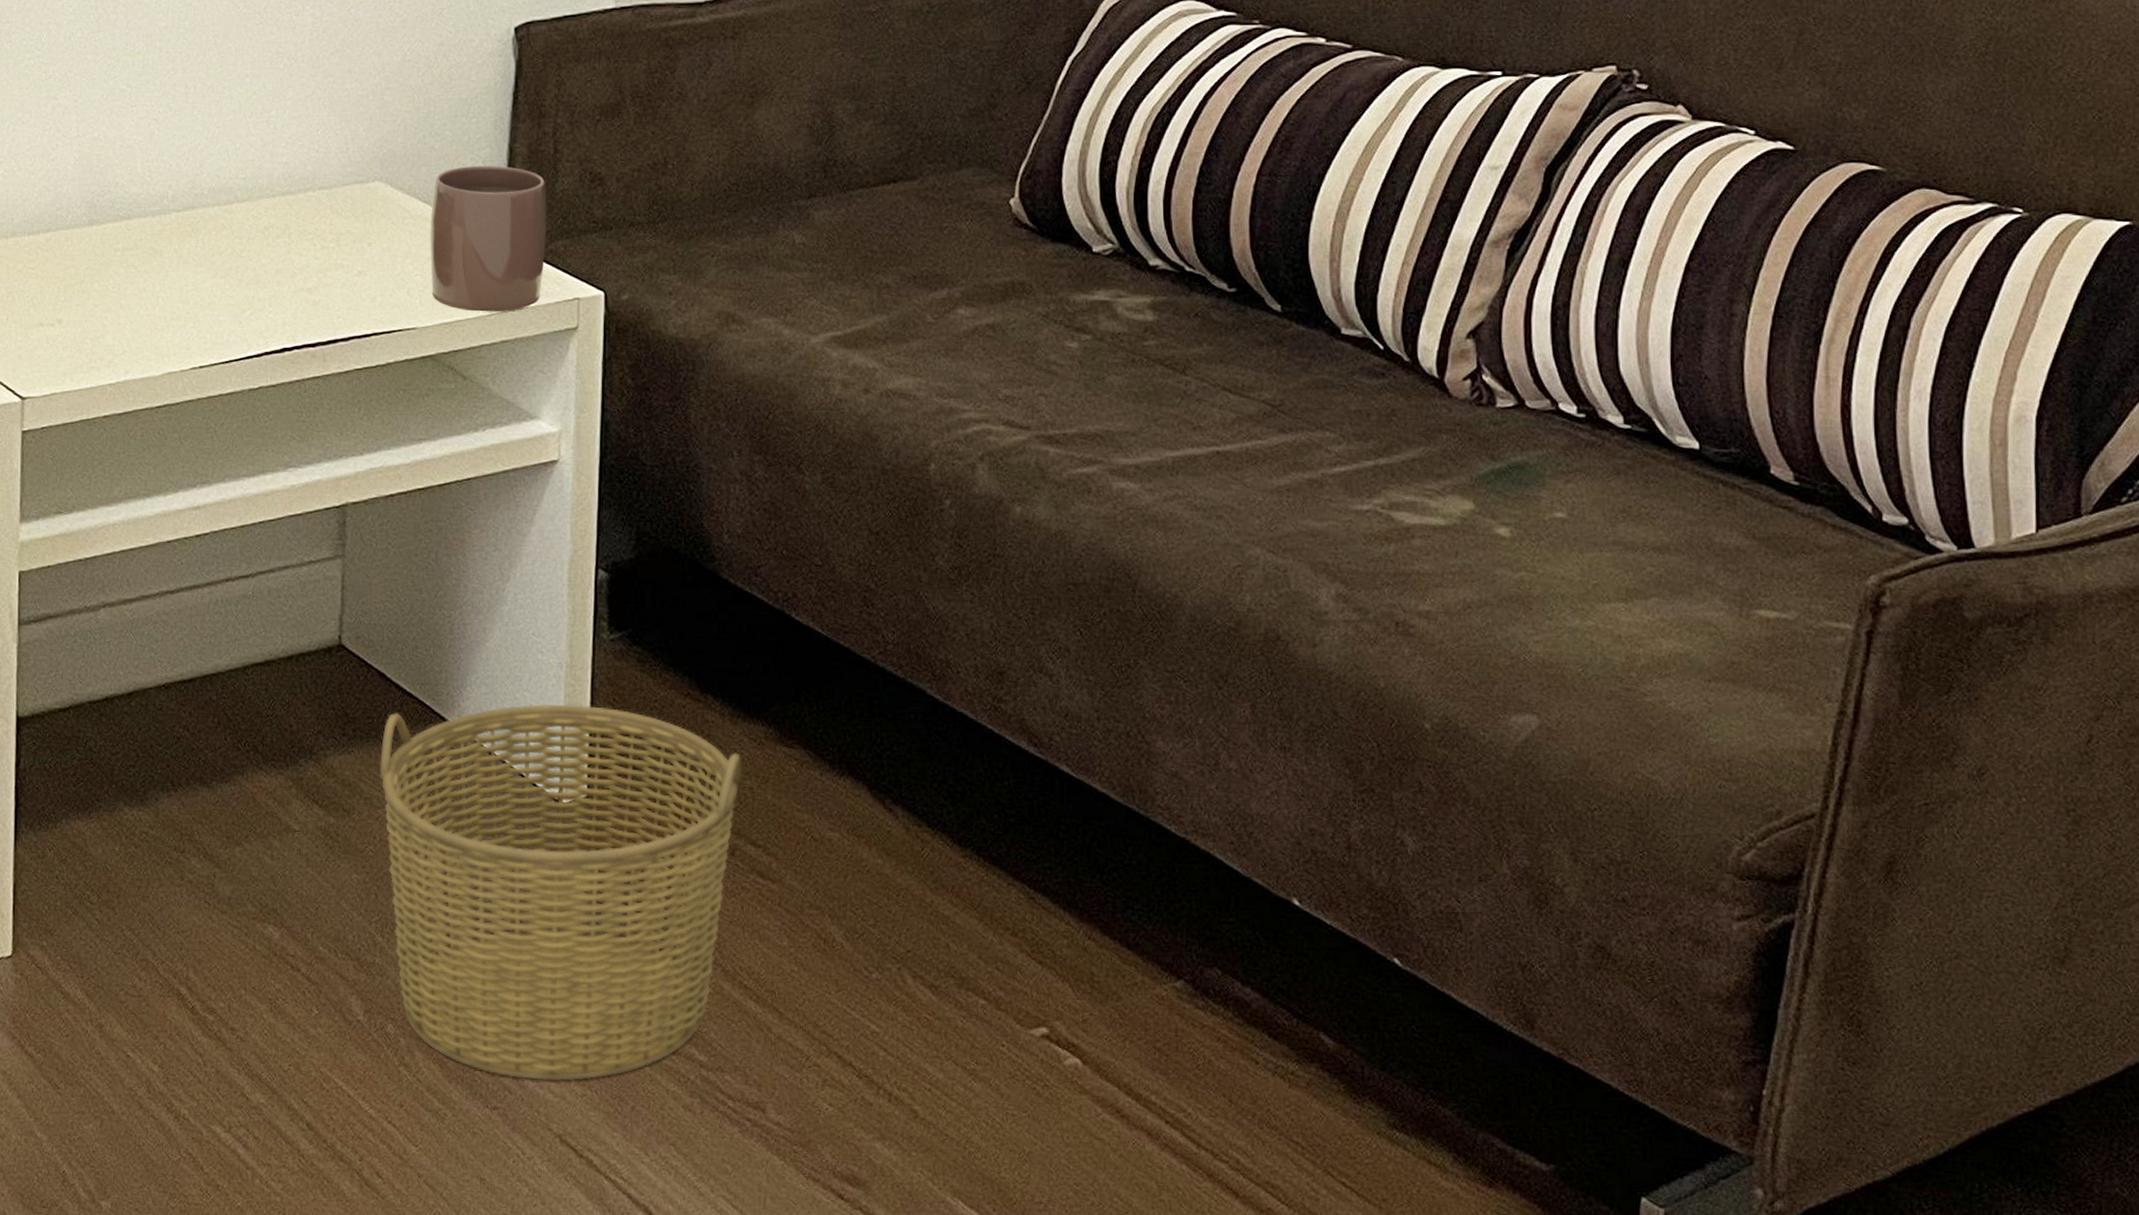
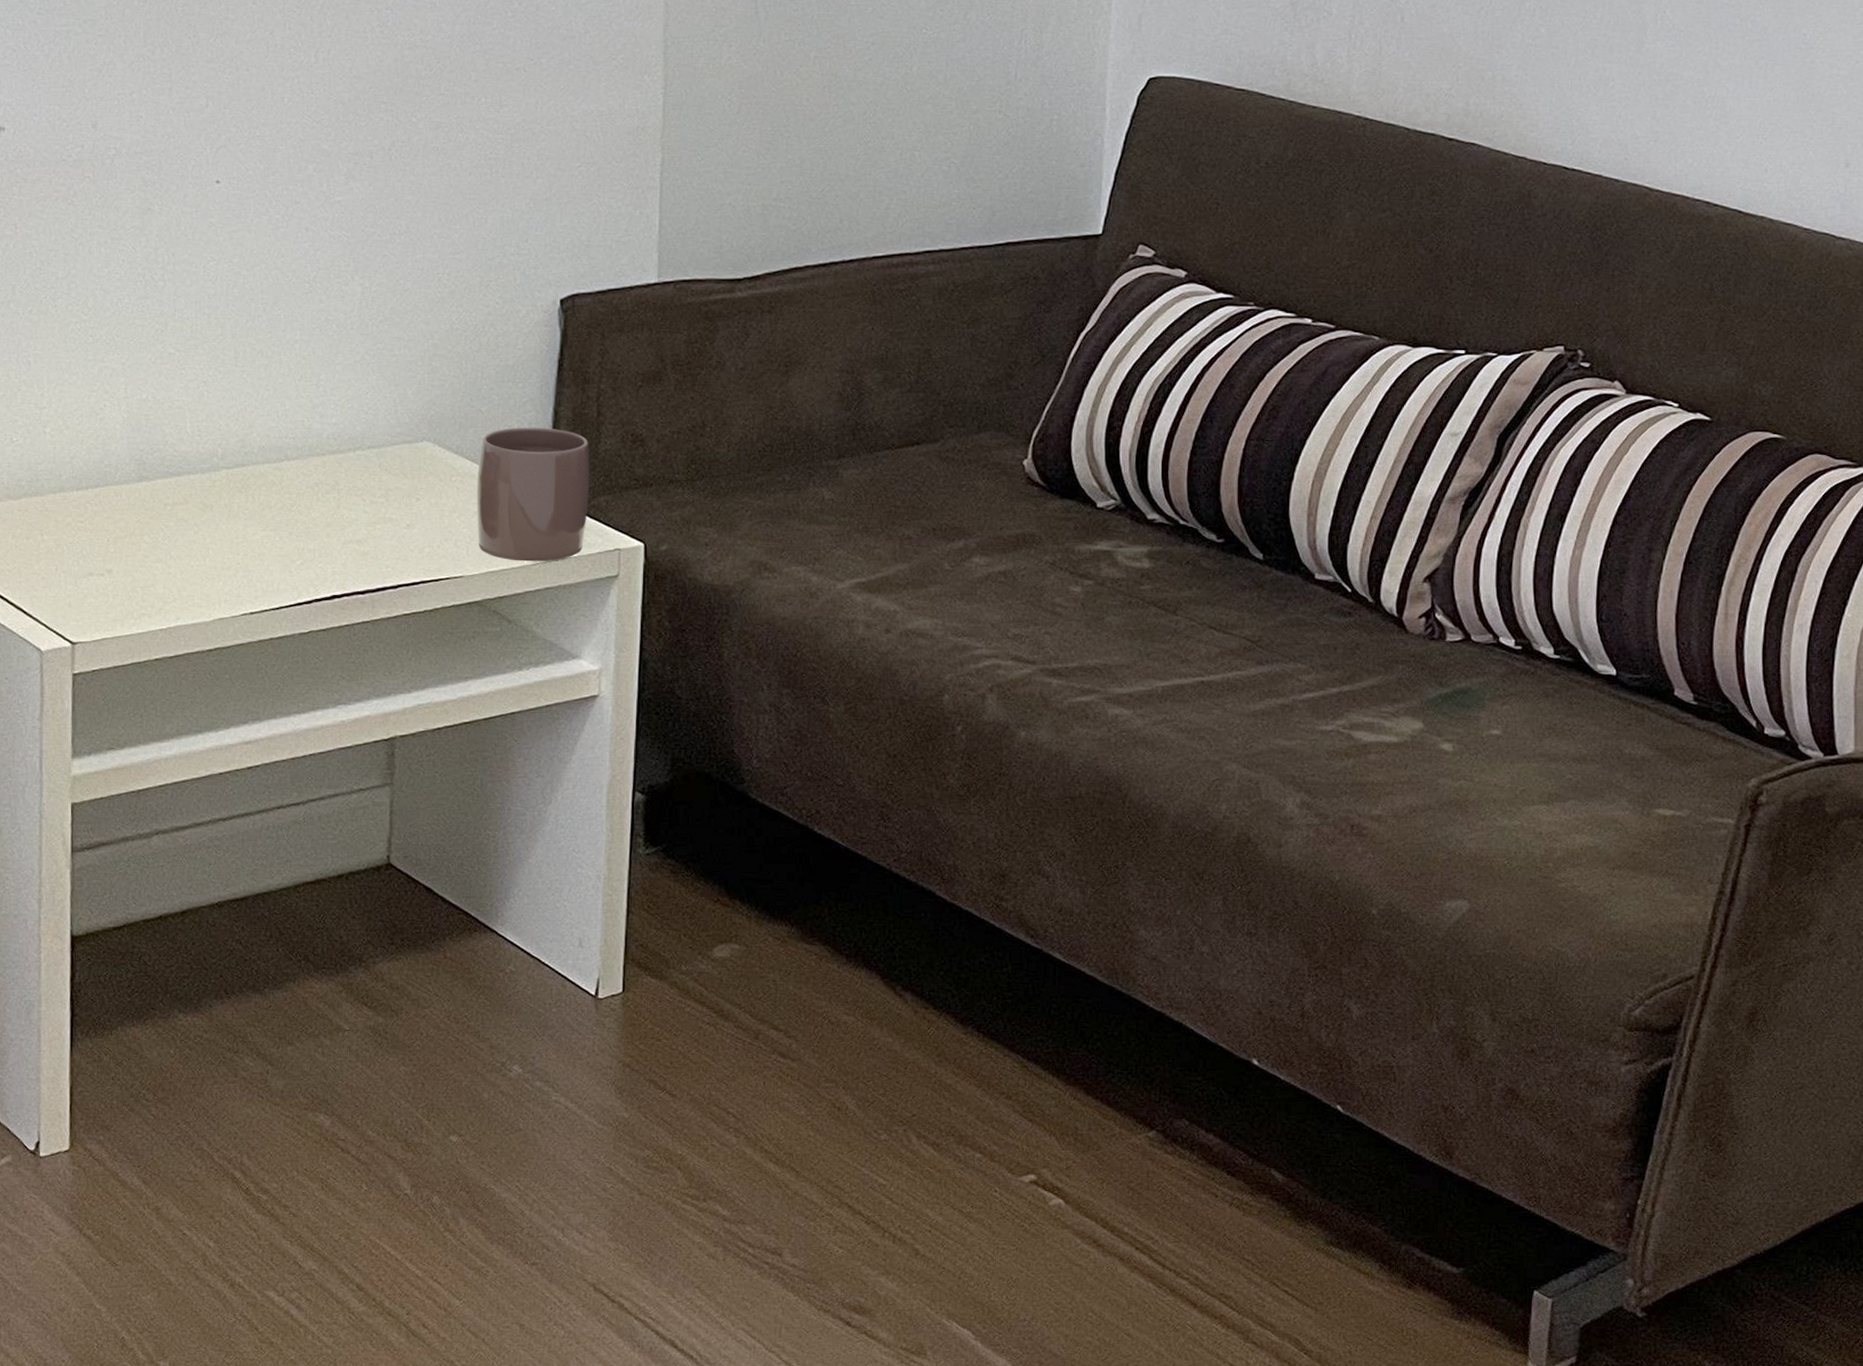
basket: present [379,704,742,1082] -> none [426,912,767,1239]

